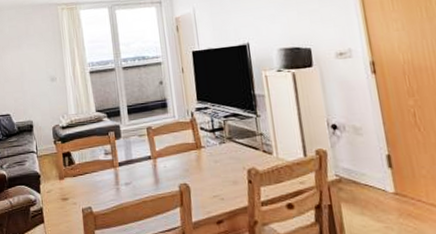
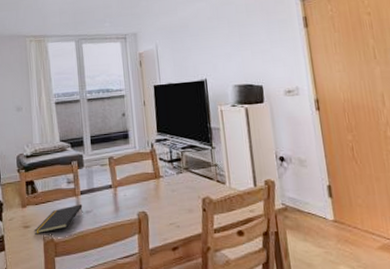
notepad: none [72,176,122,207] -> present [34,204,83,235]

